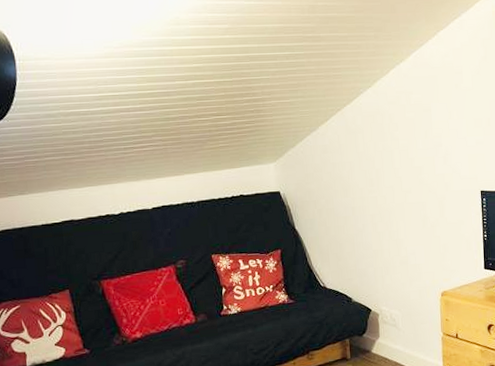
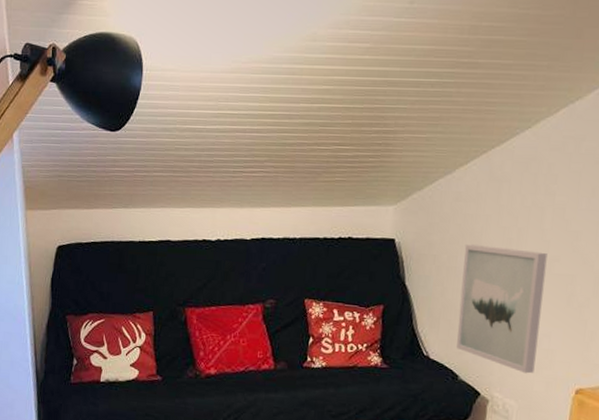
wall art: none [337,186,409,287] -> present [456,244,548,374]

